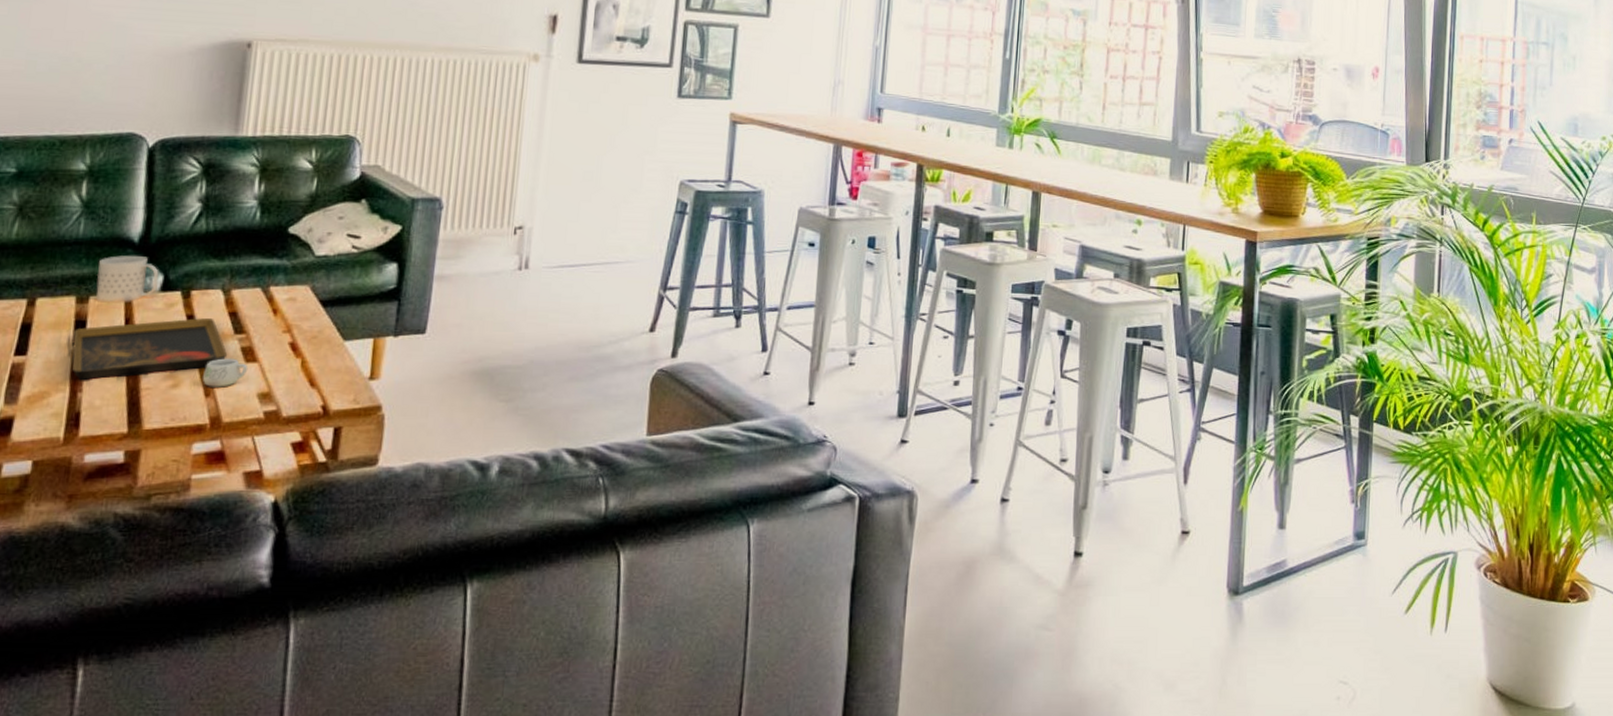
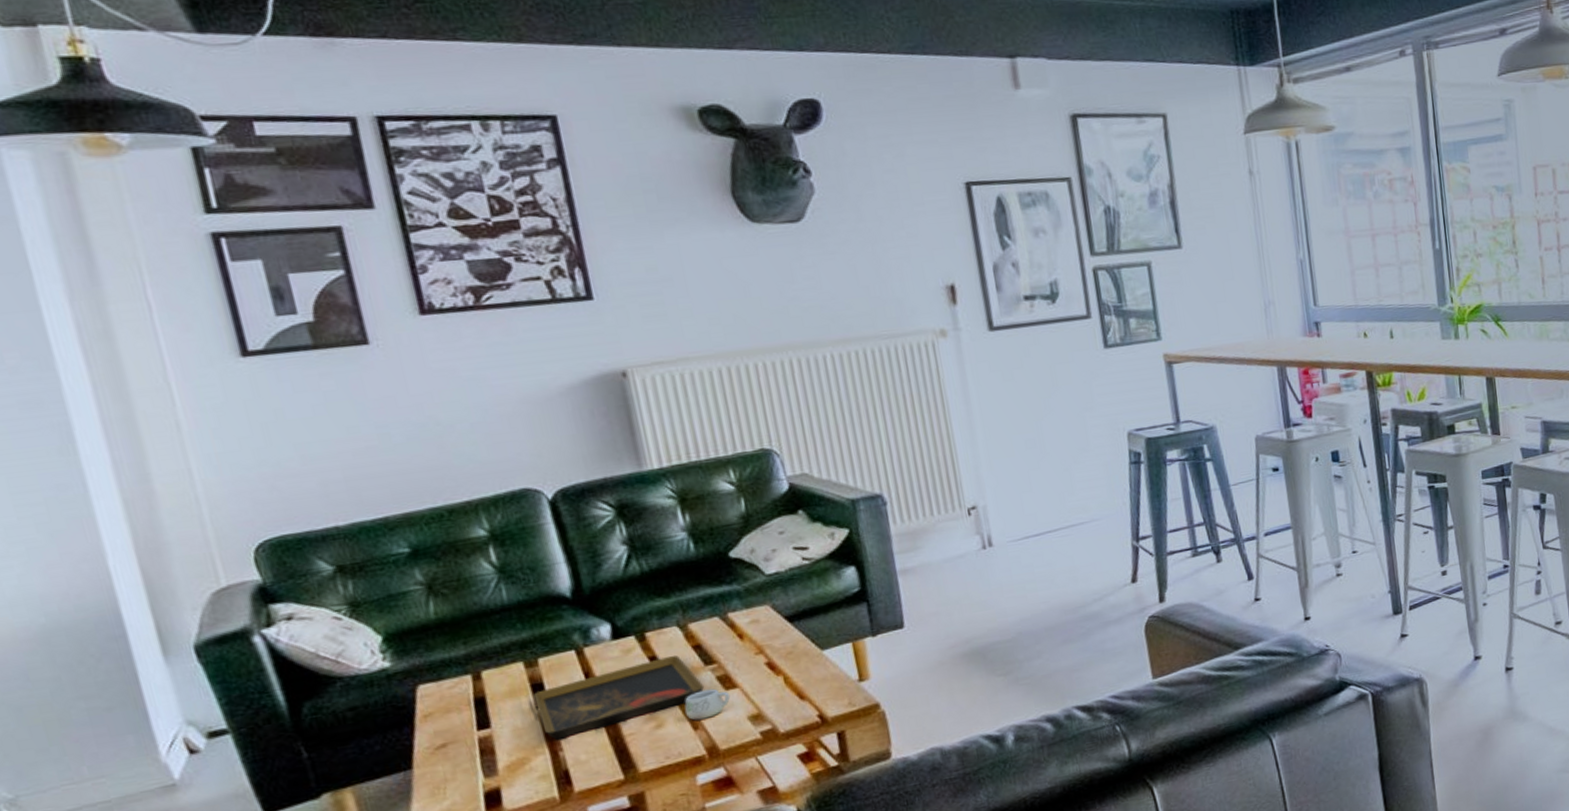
mug: present [95,255,159,304] -> none [535,609,608,663]

